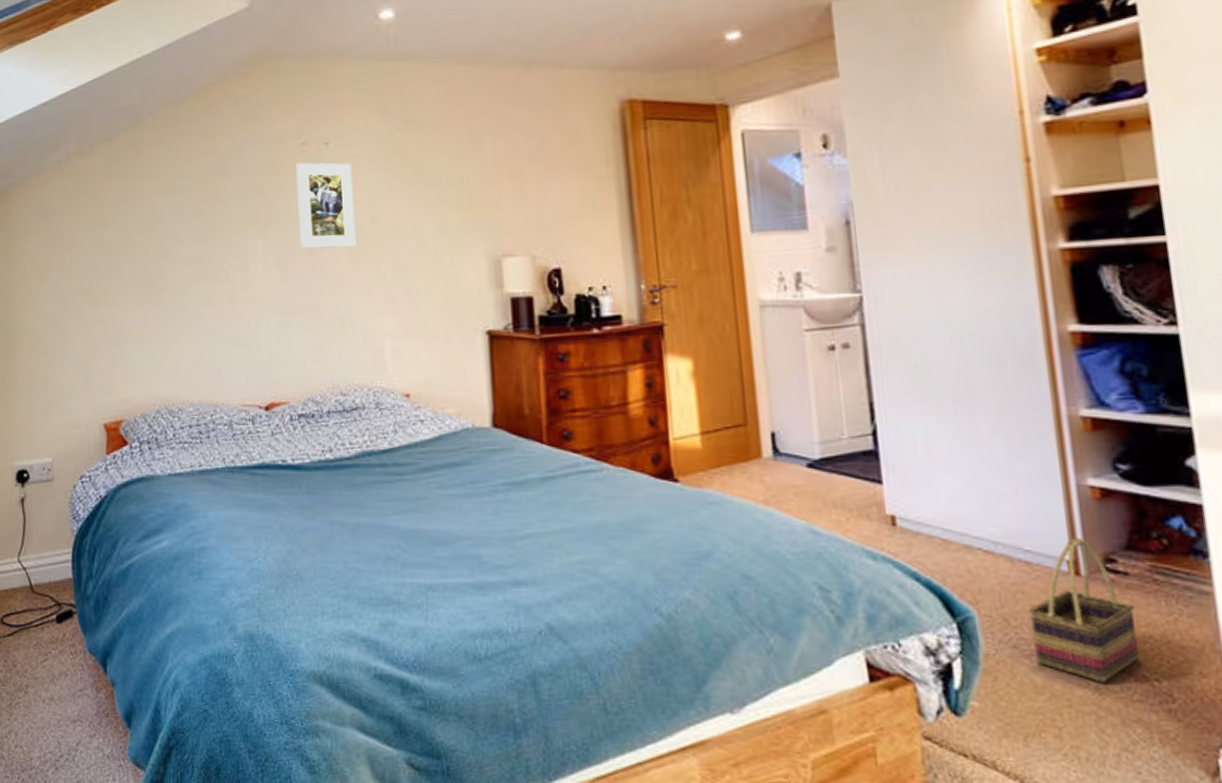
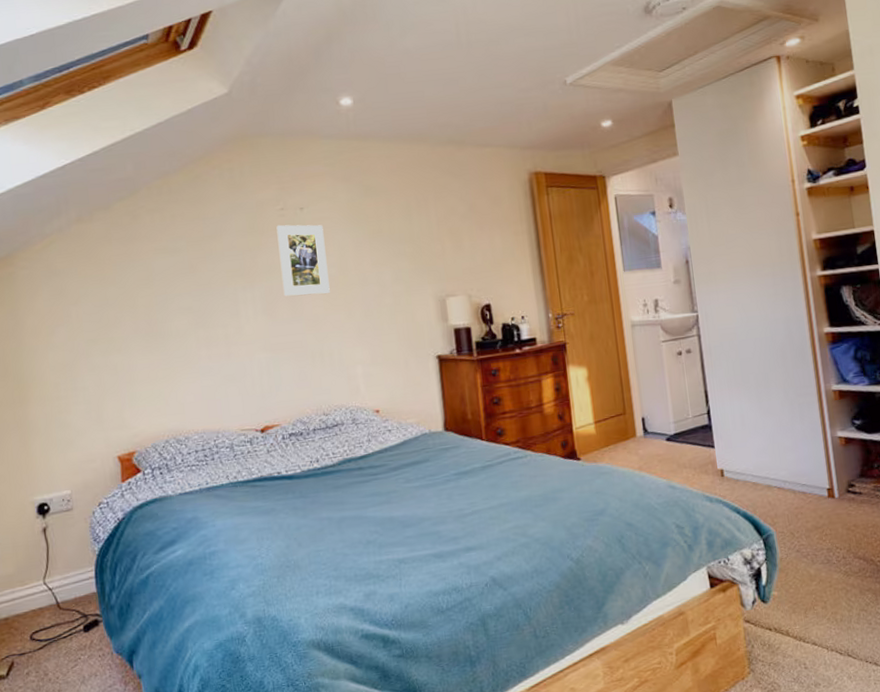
basket: present [1028,538,1140,683] -> none [805,472,869,568]

